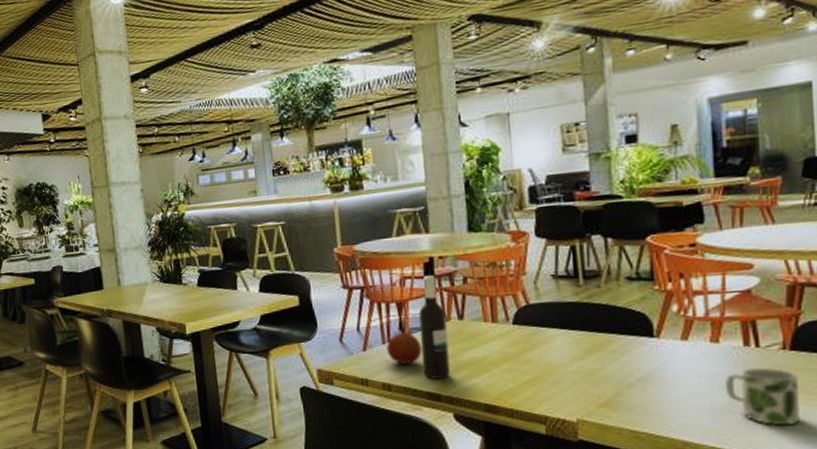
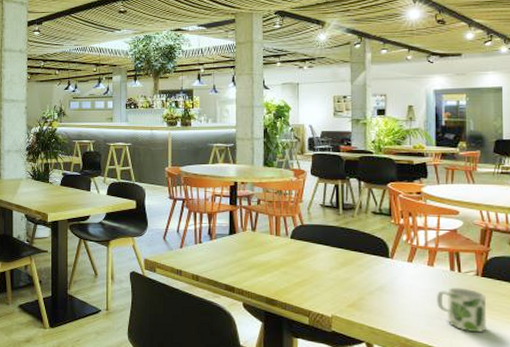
fruit: present [386,332,423,364] -> none [198,237,224,261]
wine bottle: present [419,275,451,379] -> none [223,196,243,275]

